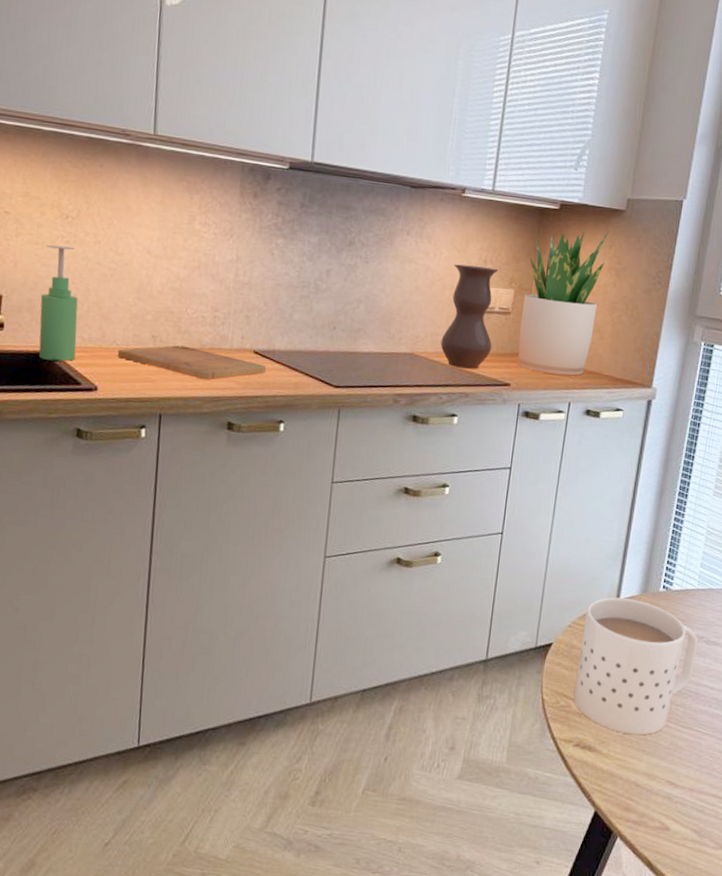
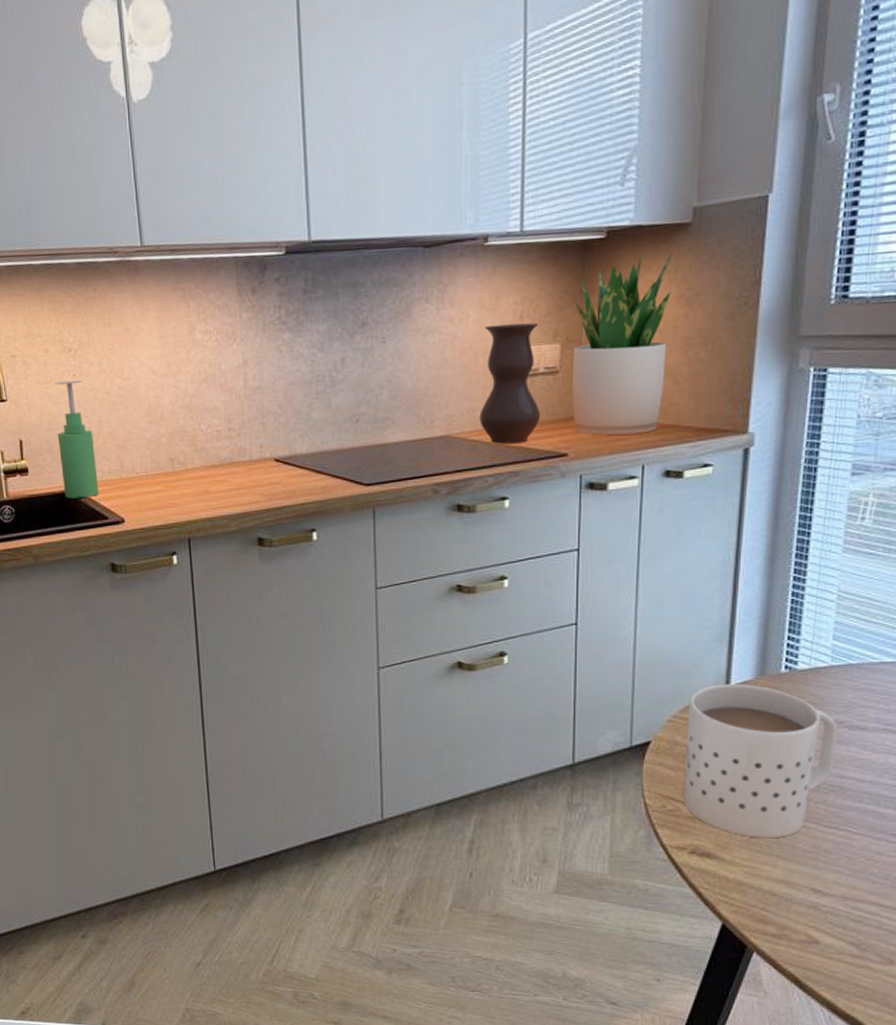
cutting board: present [117,345,266,380] -> none [138,464,290,497]

